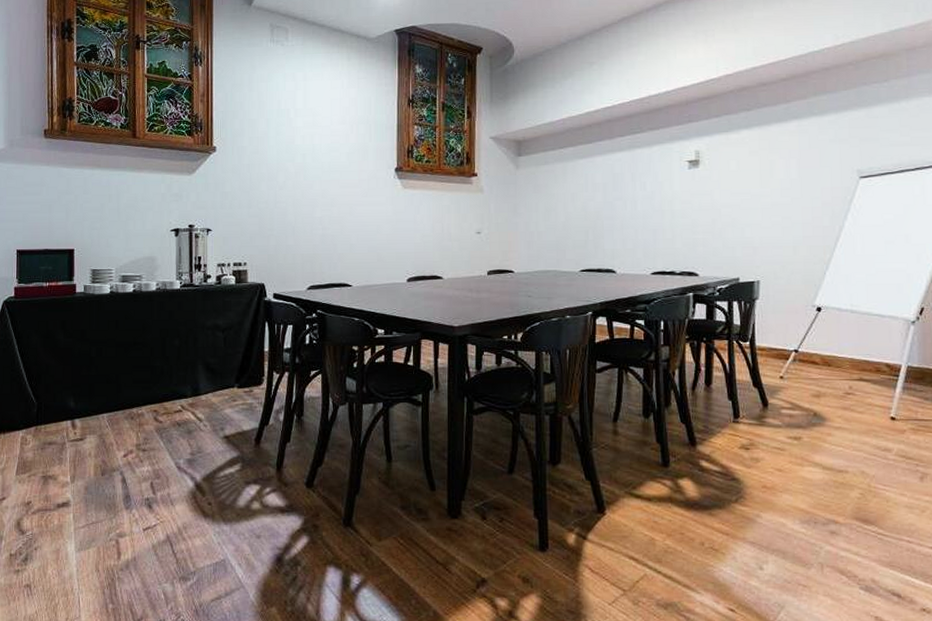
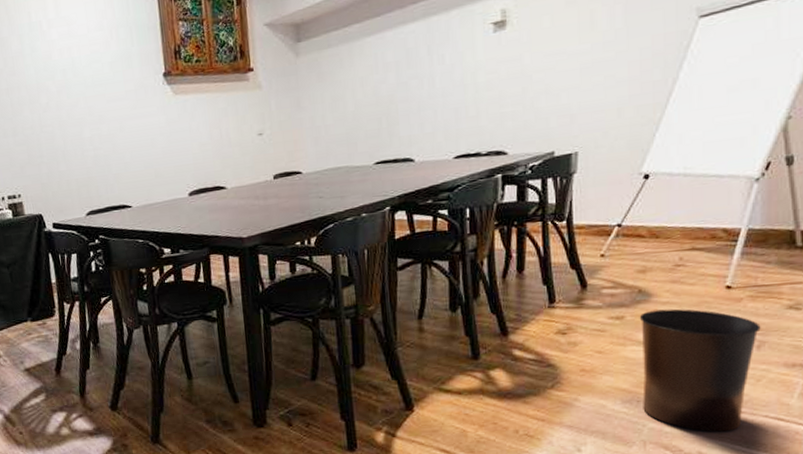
waste bin: none [815,434,923,560] -> present [639,308,761,432]

